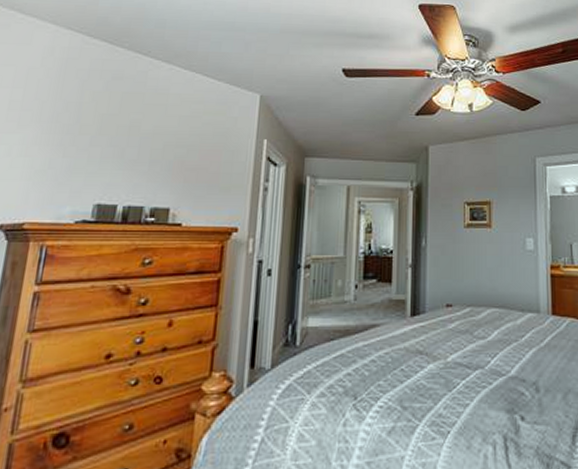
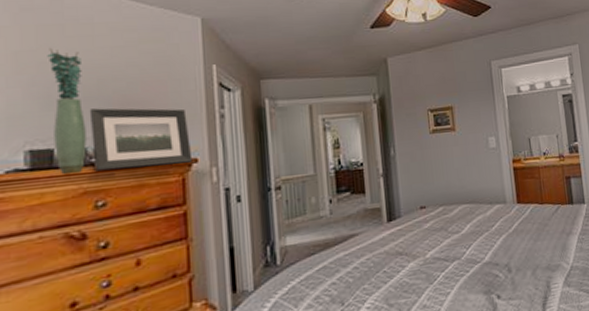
vase: none [117,113,154,230] -> present [47,47,87,175]
picture frame: none [148,171,234,232] -> present [89,108,193,172]

